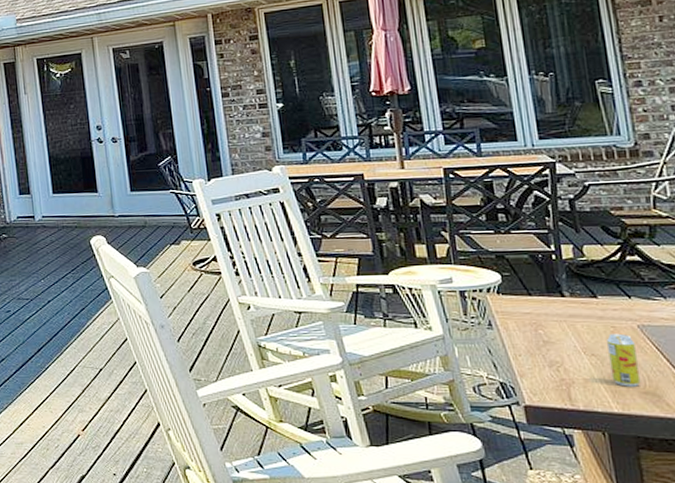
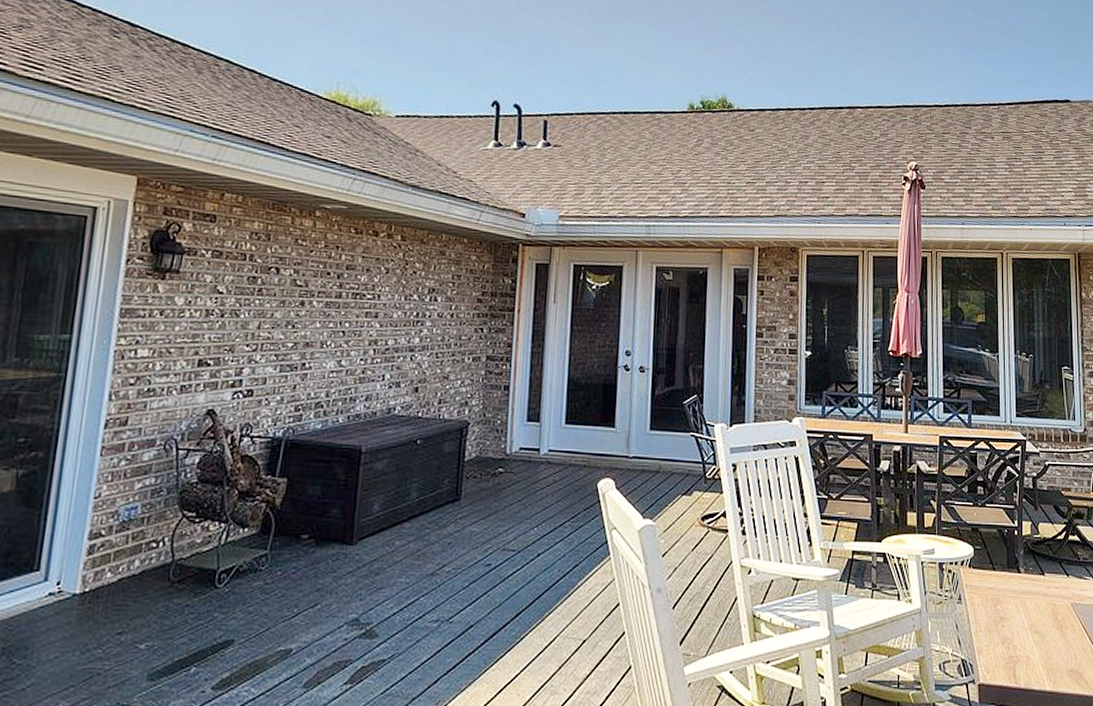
beverage can: present [607,333,641,387] -> none [1048,611,1069,664]

